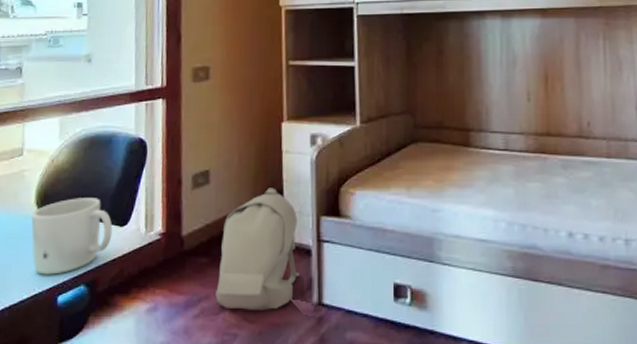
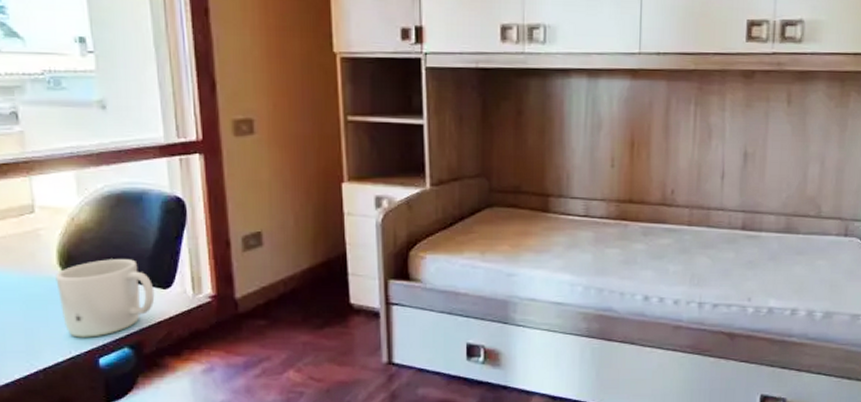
backpack: present [215,188,300,310] -> none [277,251,368,369]

